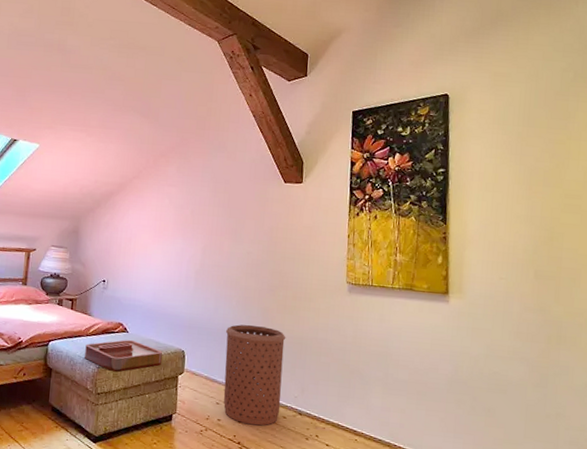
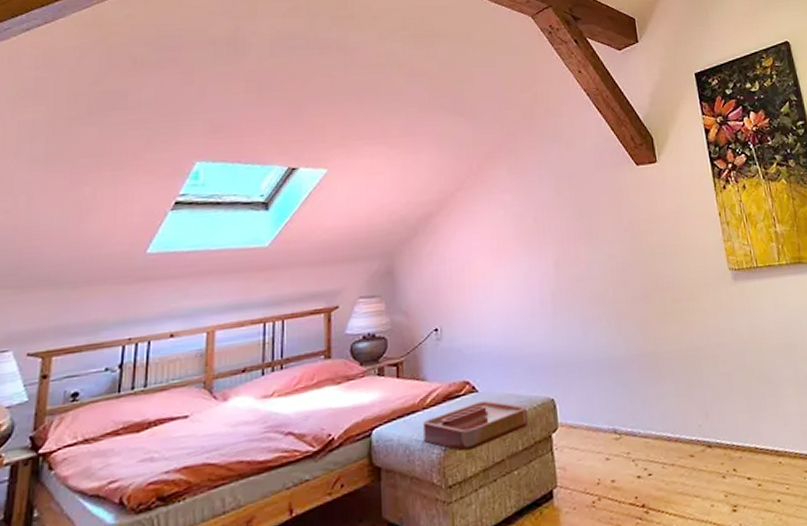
laundry basket: present [223,324,286,426] -> none [600,344,685,478]

